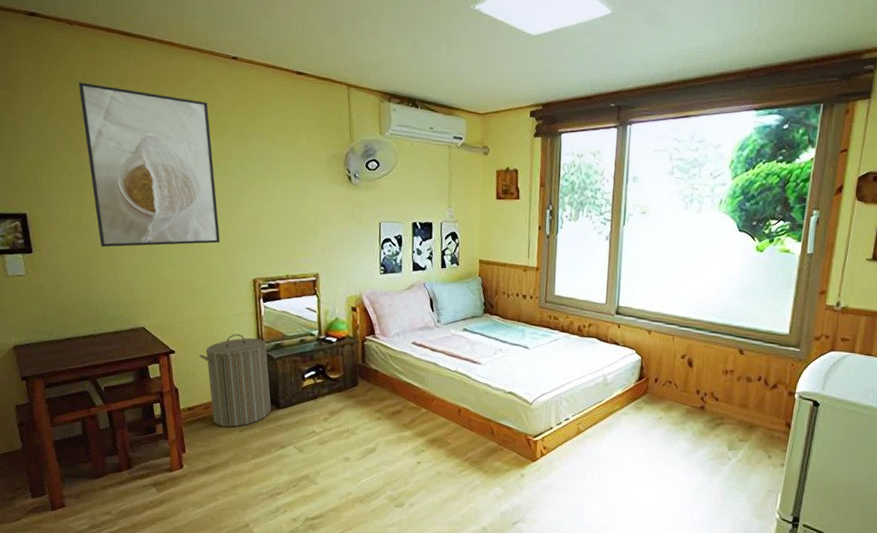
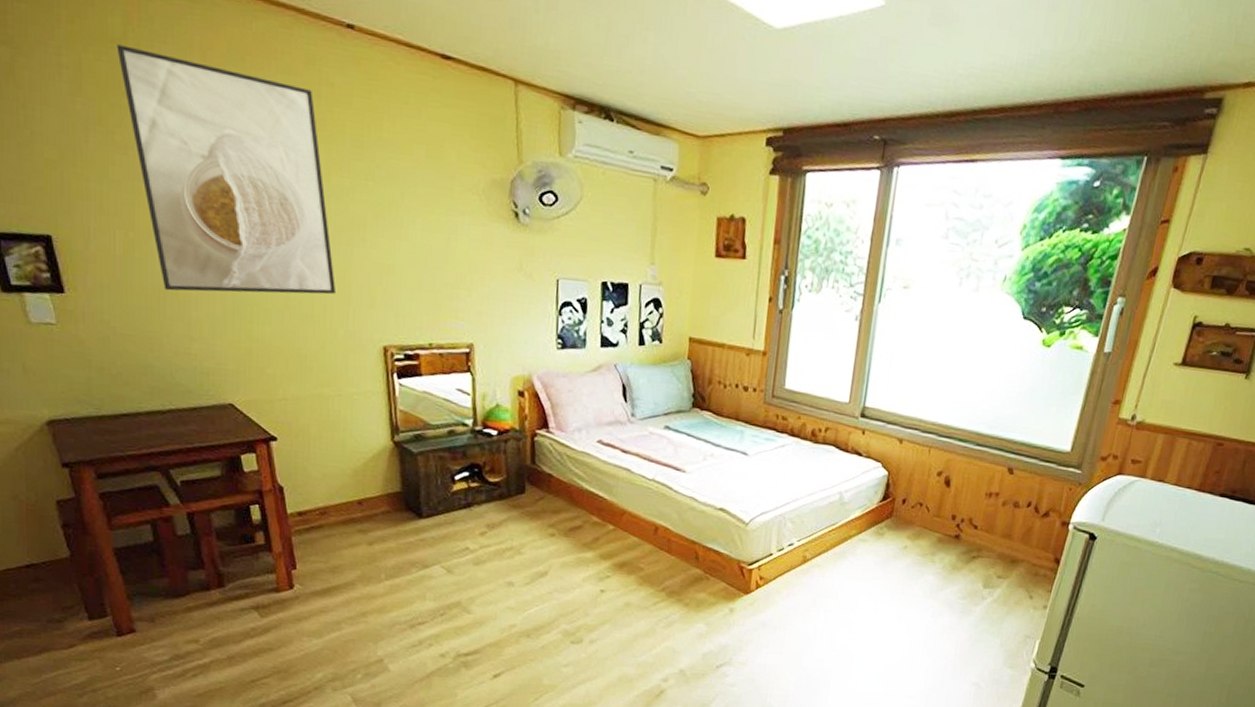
laundry hamper: present [199,333,272,427] -> none [310,418,411,539]

